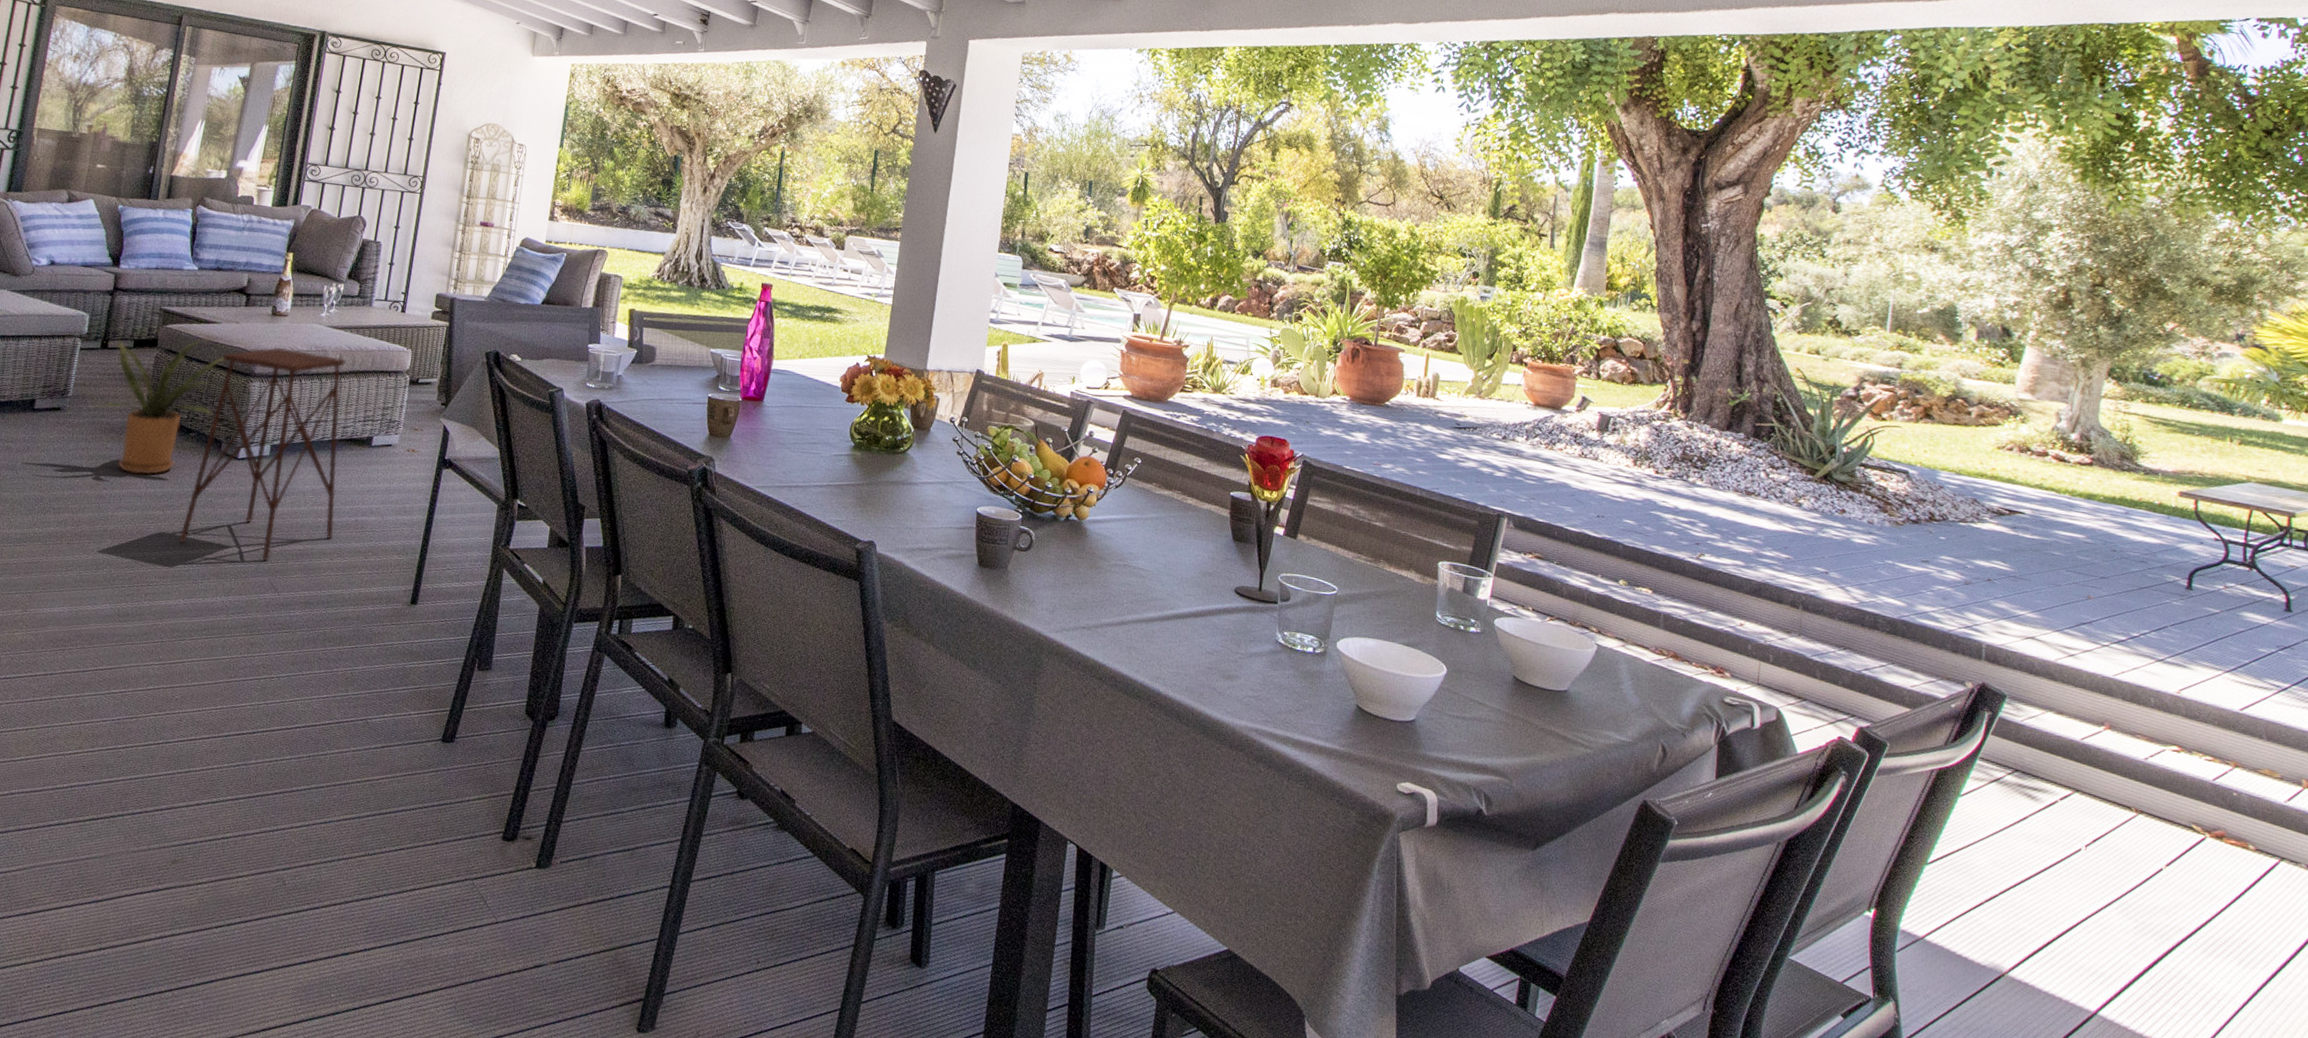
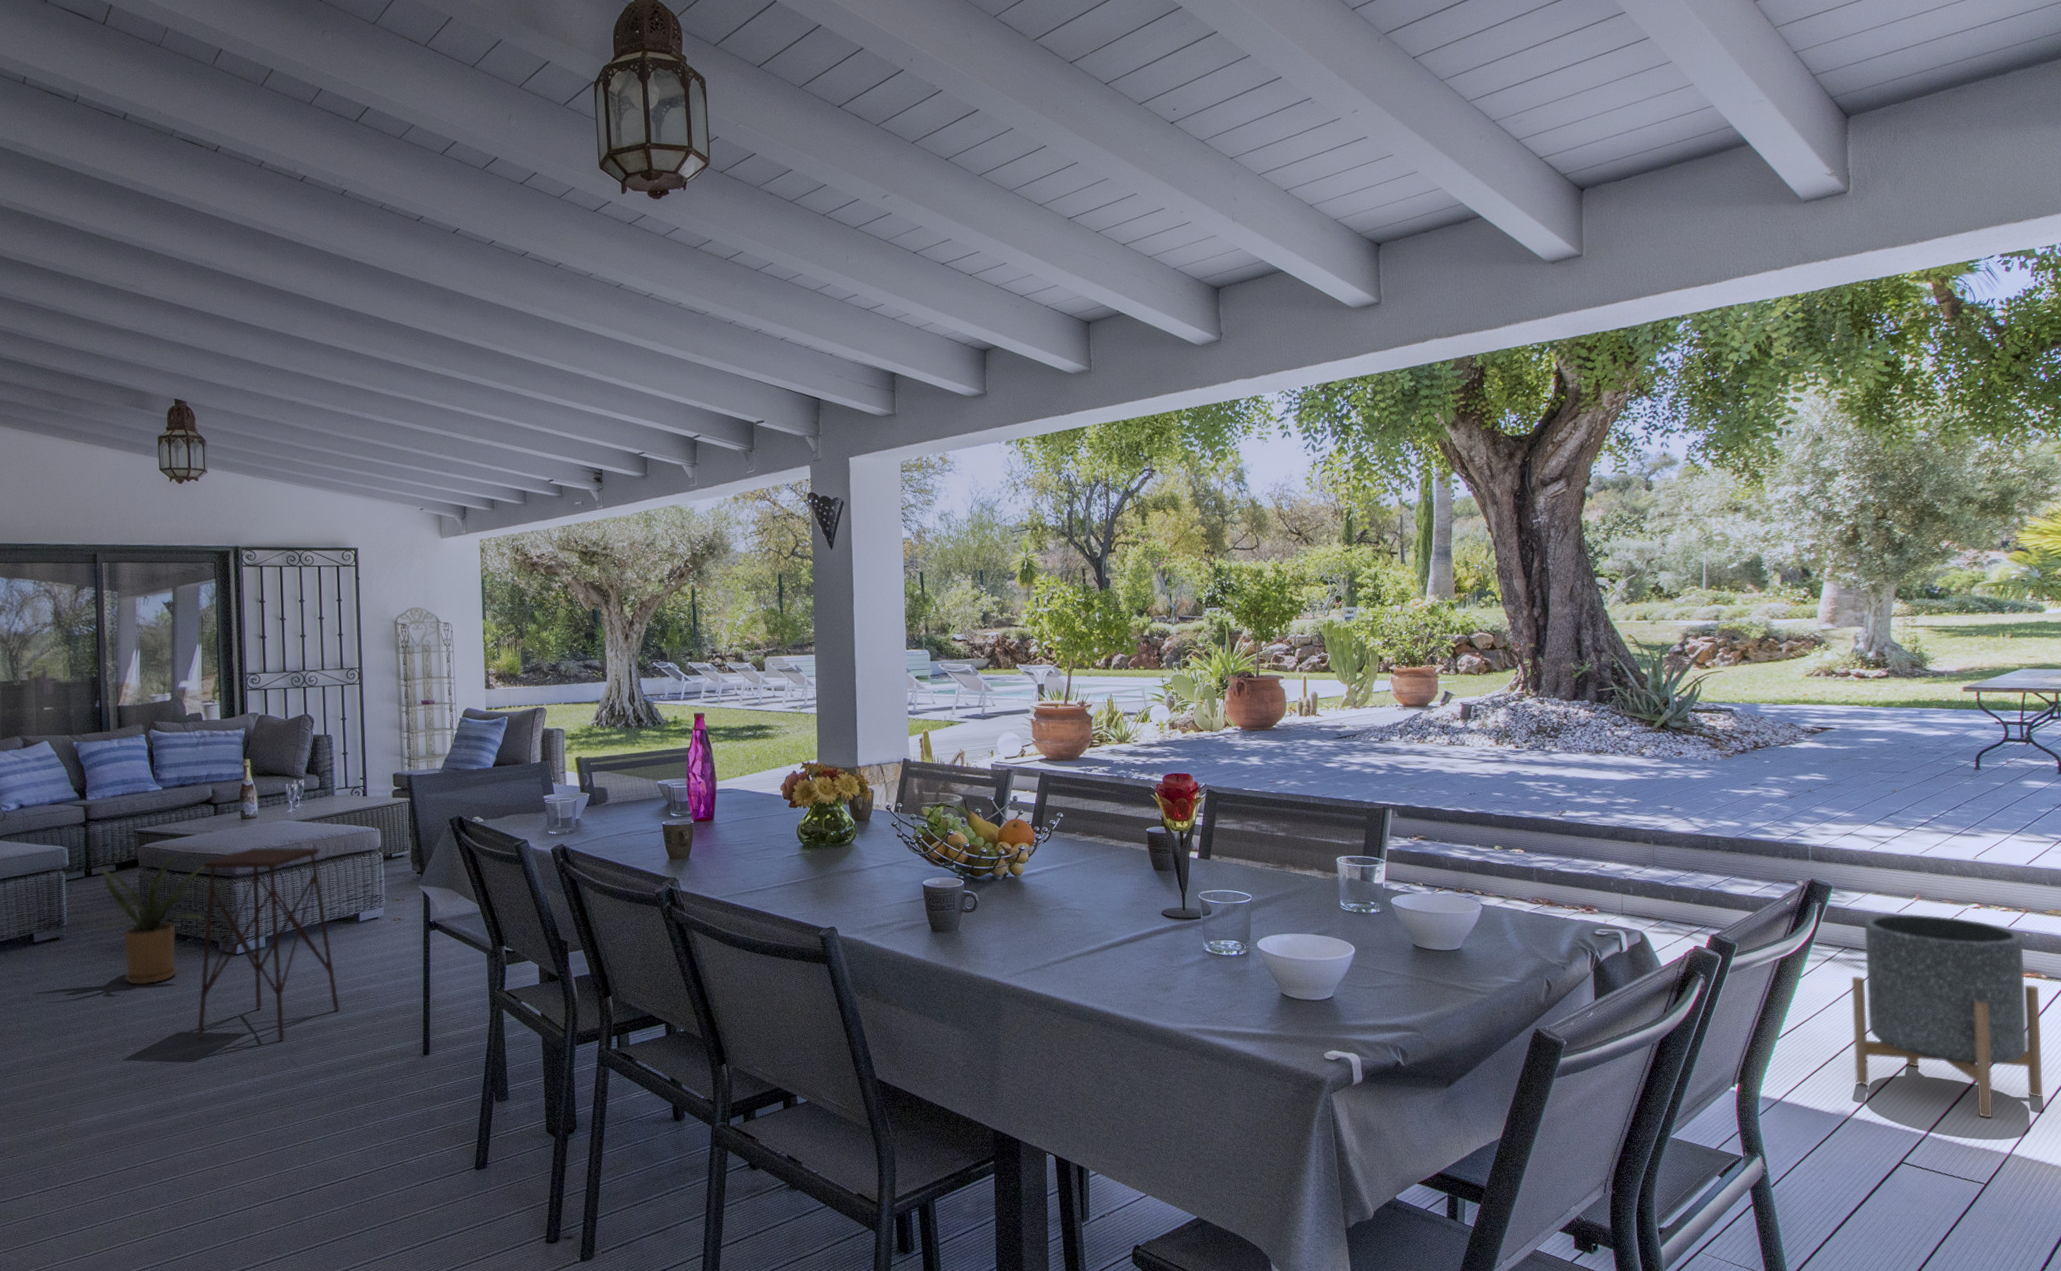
planter: none [2015,739,2244,1008] -> present [1851,914,2043,1119]

